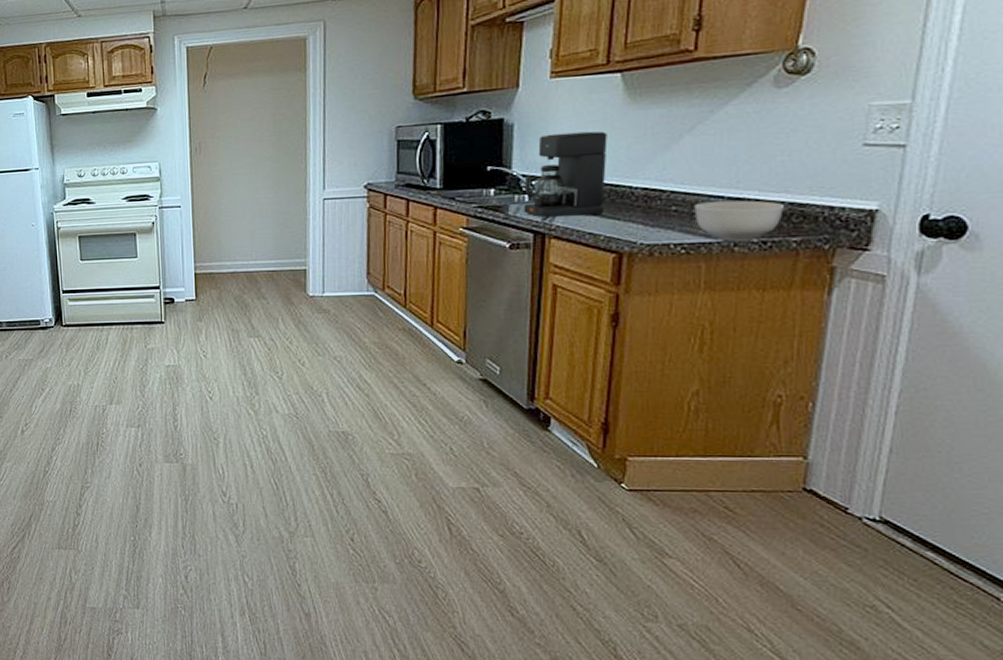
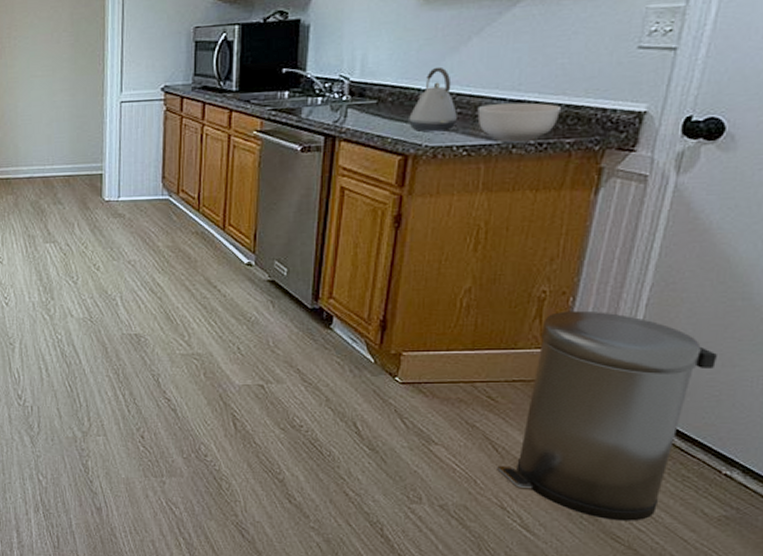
coffee maker: present [523,131,608,219] -> none [316,32,400,121]
kettle: none [621,164,673,230] -> present [409,66,457,132]
pedal bin: none [740,417,982,651] -> present [497,310,717,521]

